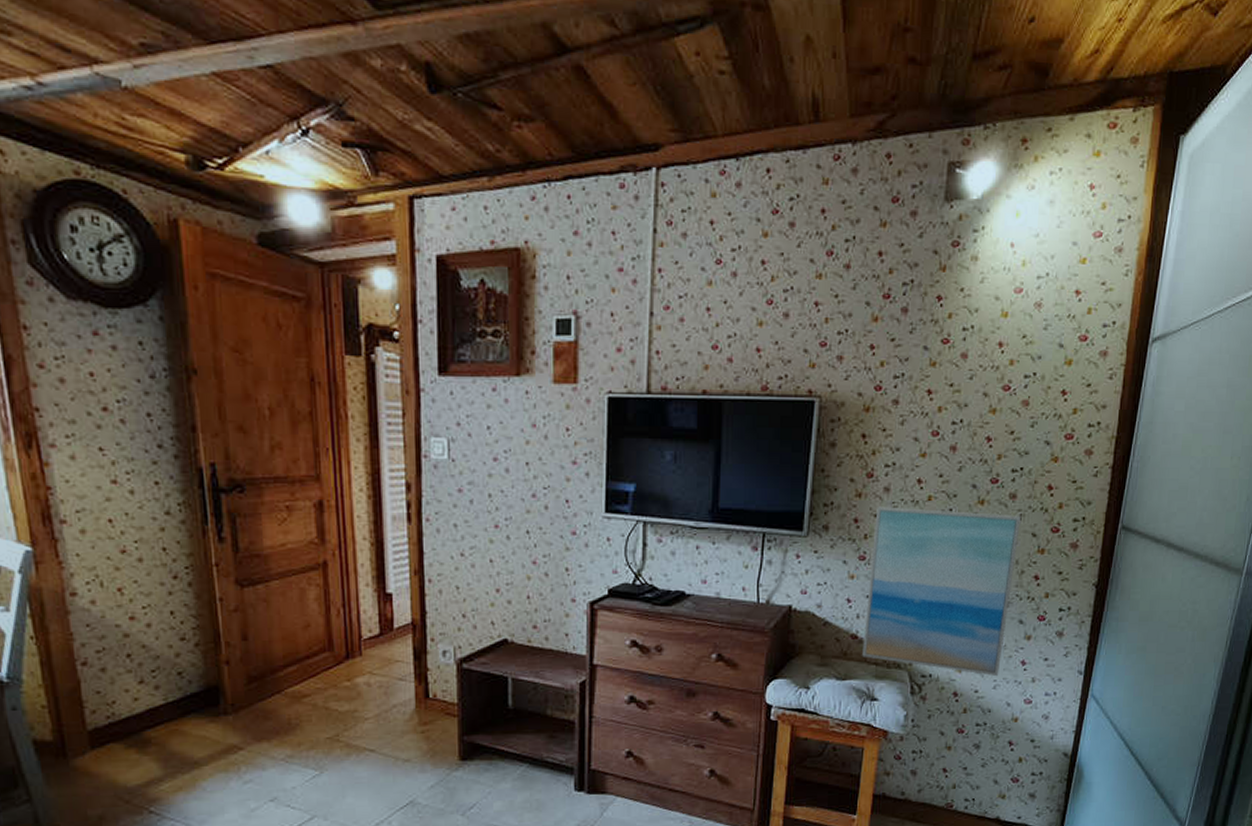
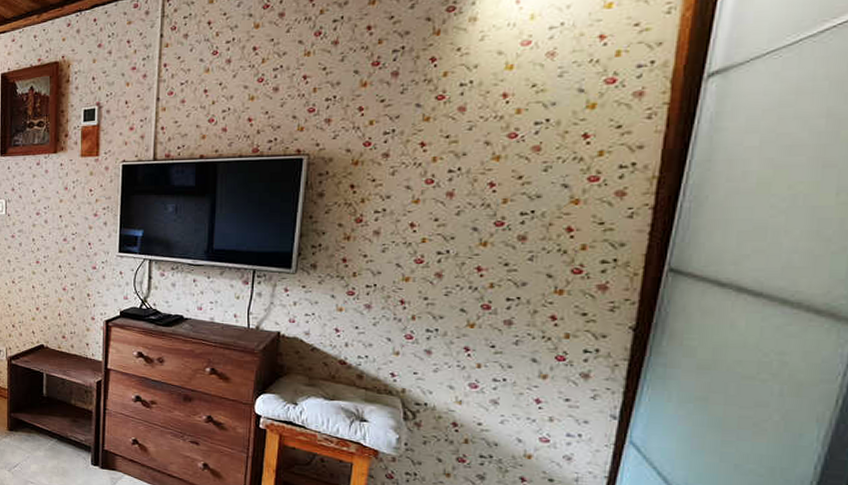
wall art: present [862,506,1021,677] -> none [351,248,532,412]

